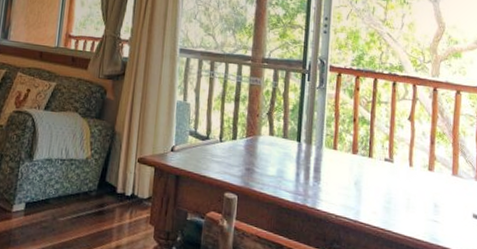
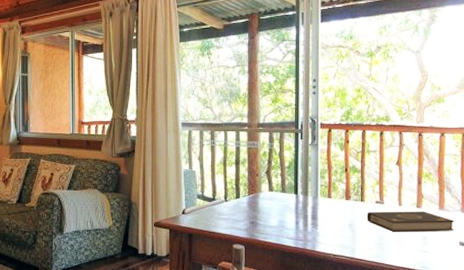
book: none [374,169,469,201] -> present [367,211,455,232]

